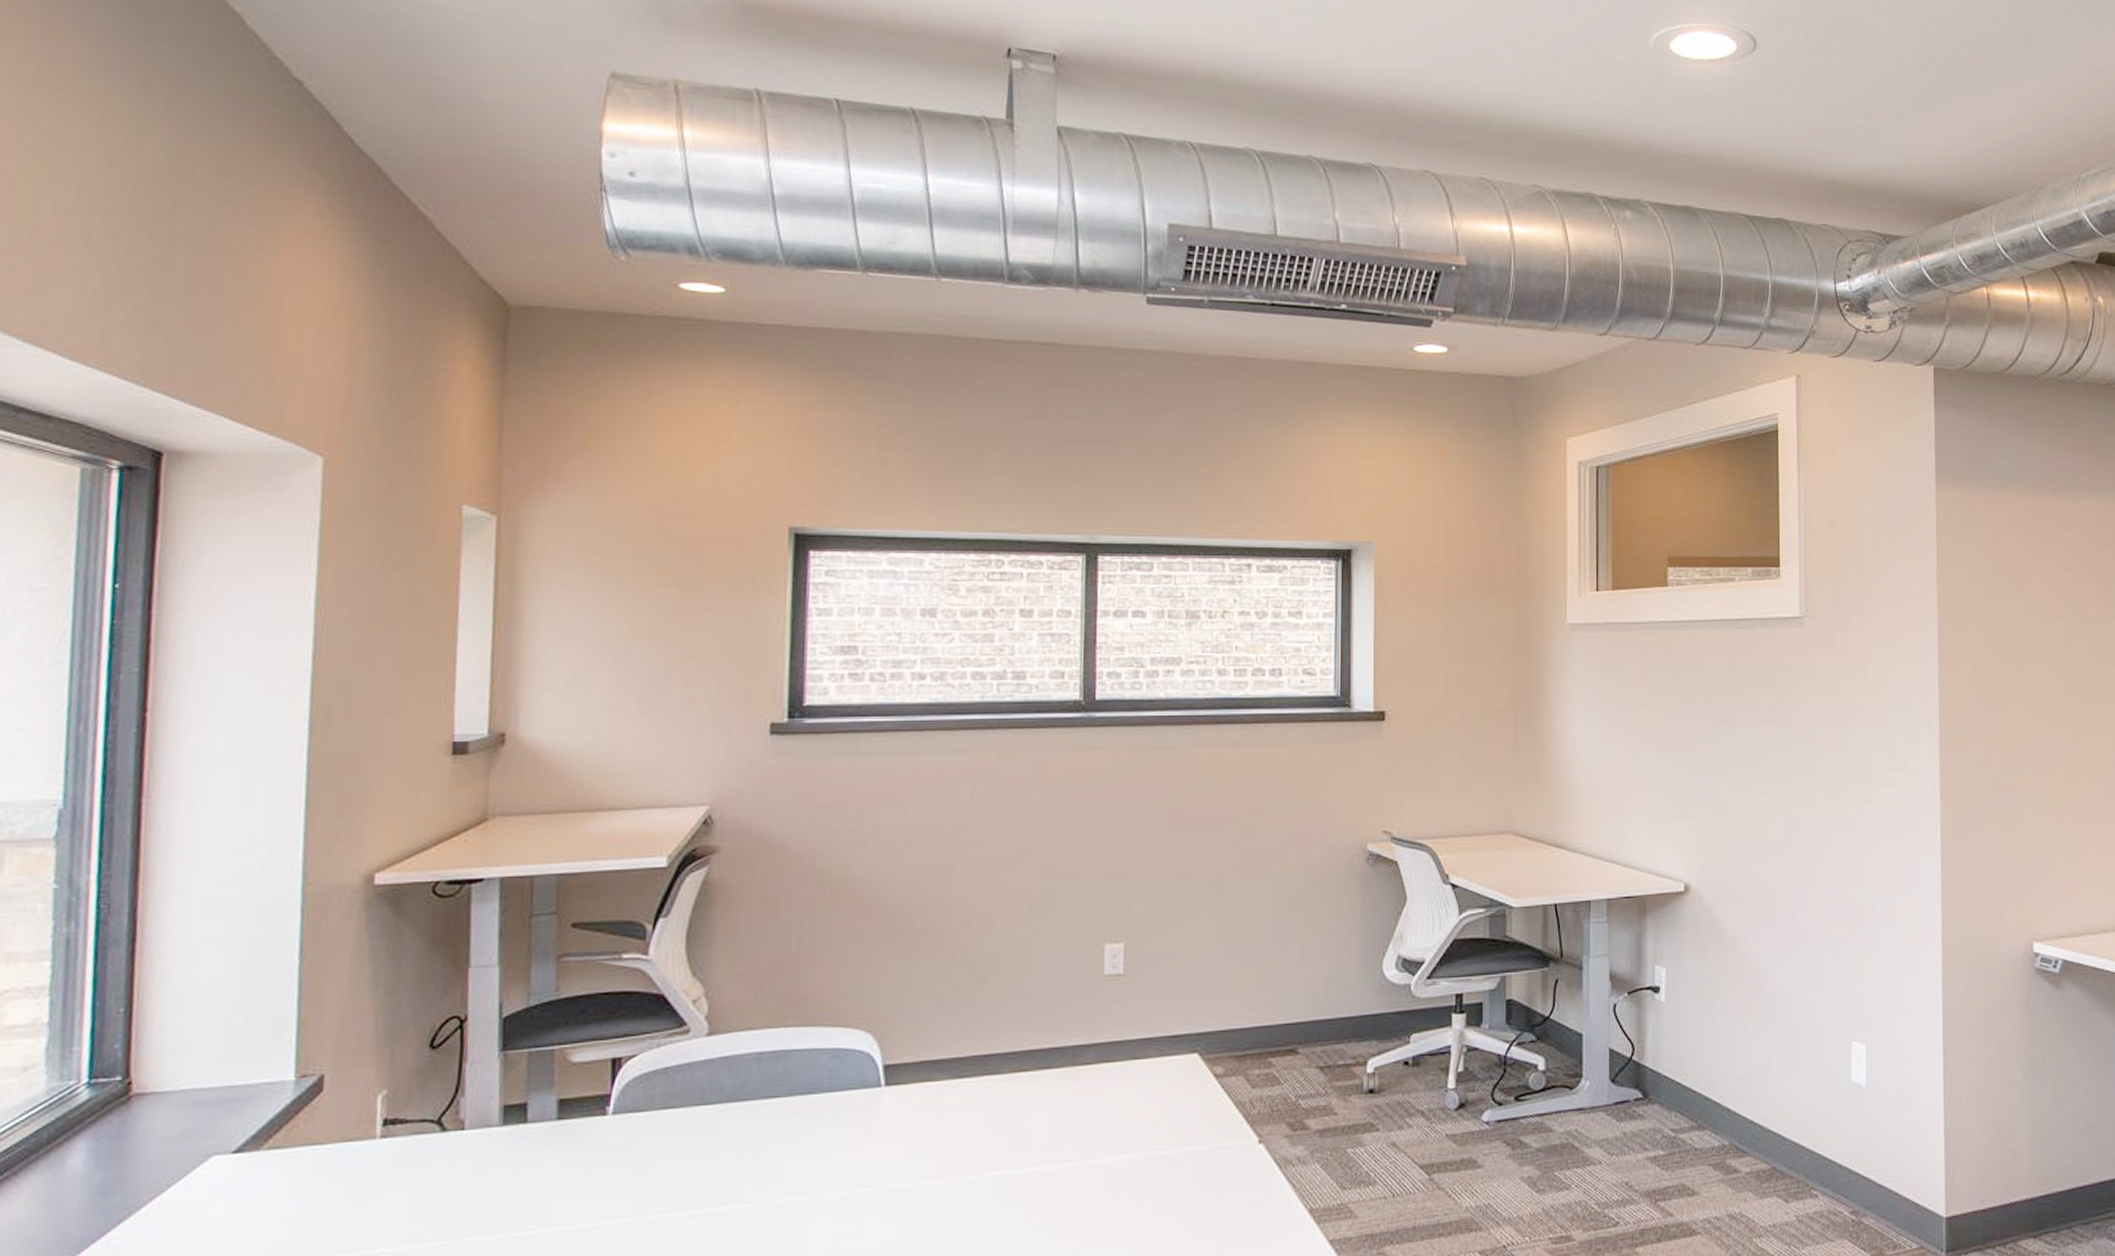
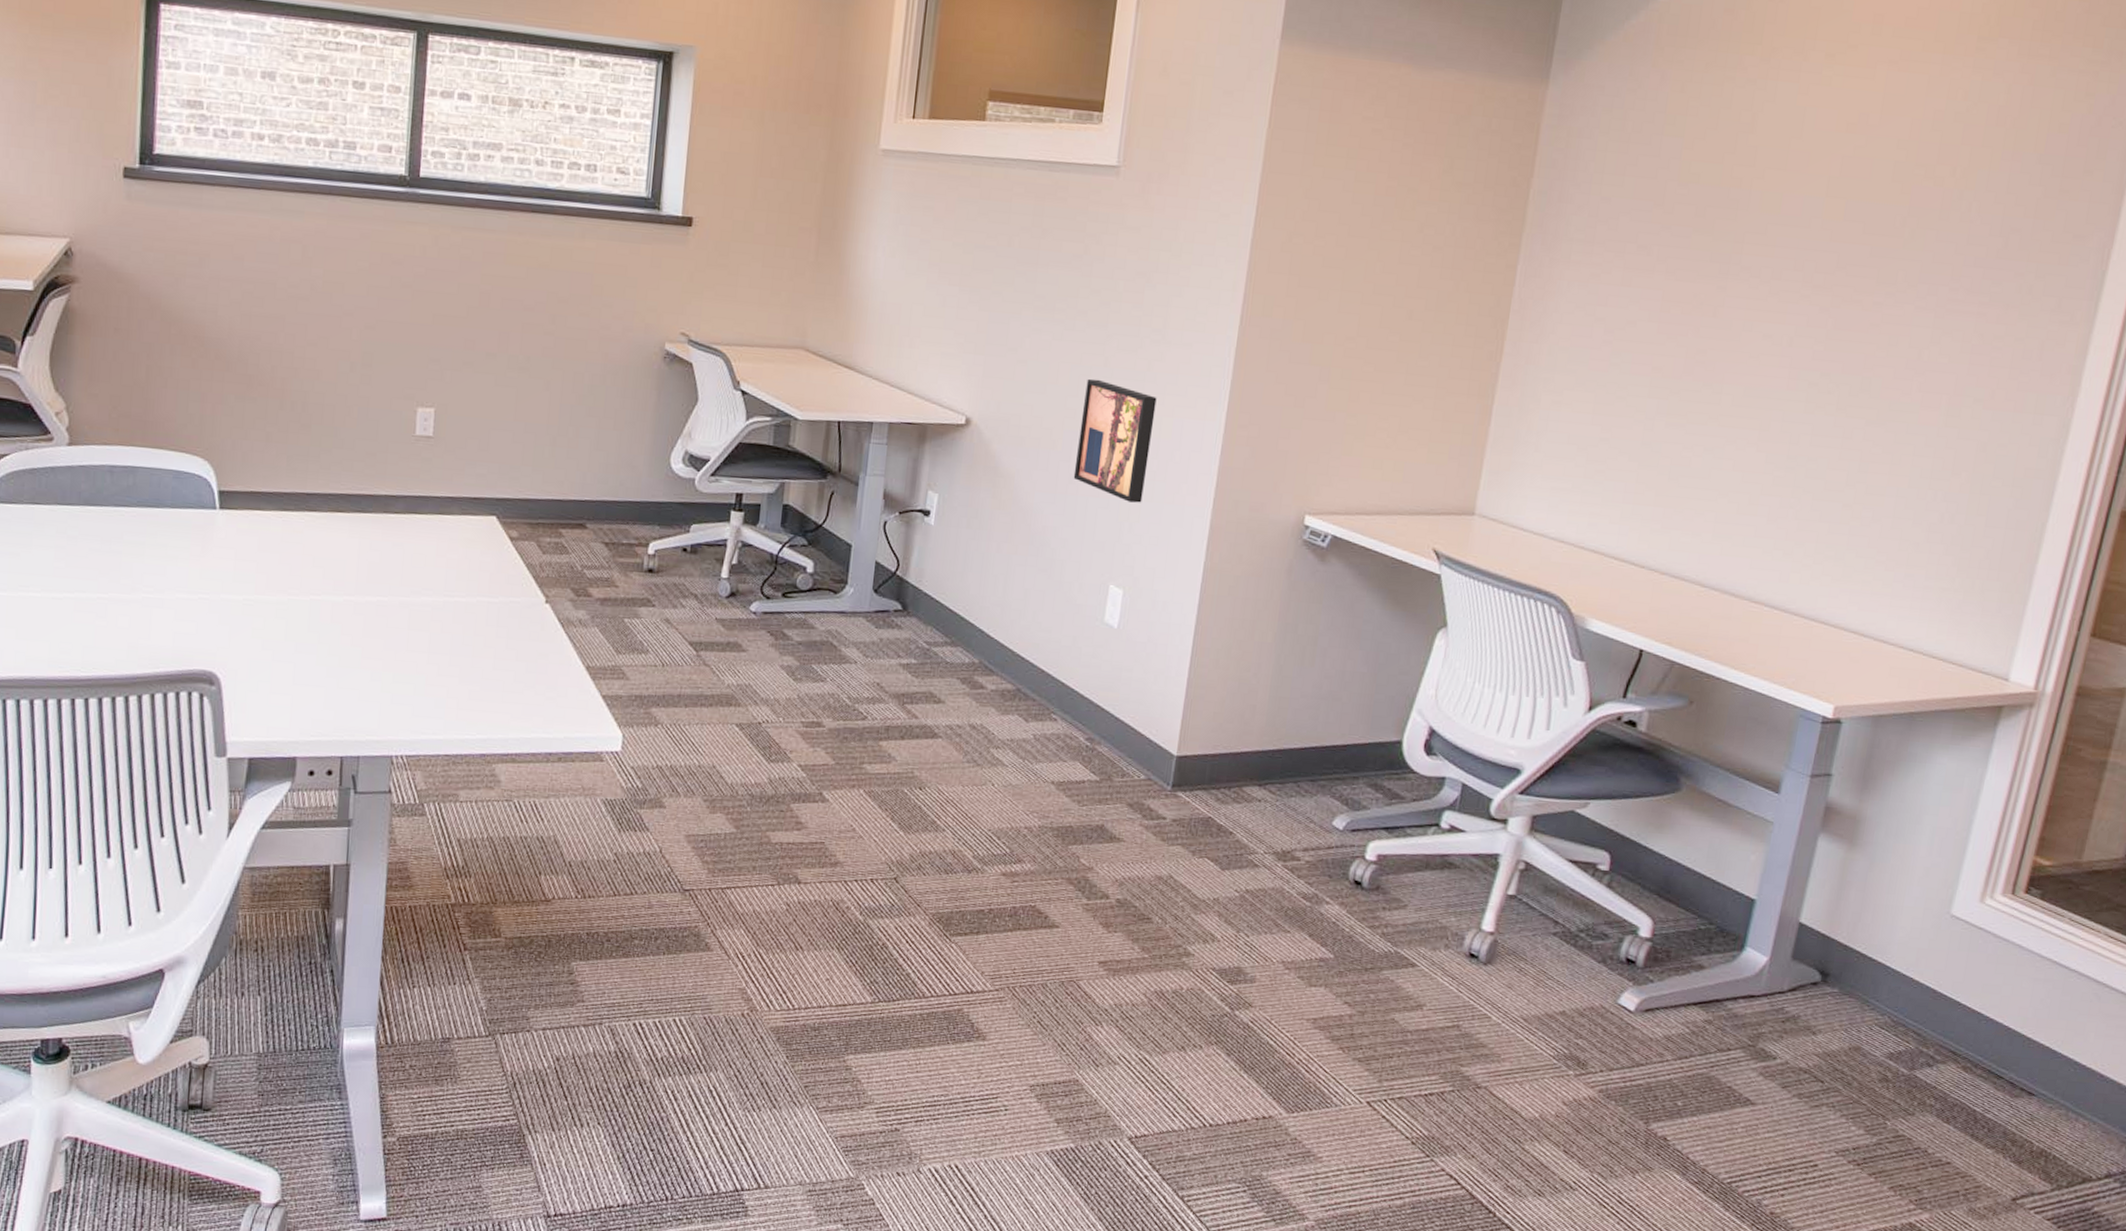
wall art: none [1799,829,1872,951] -> present [1073,378,1157,503]

